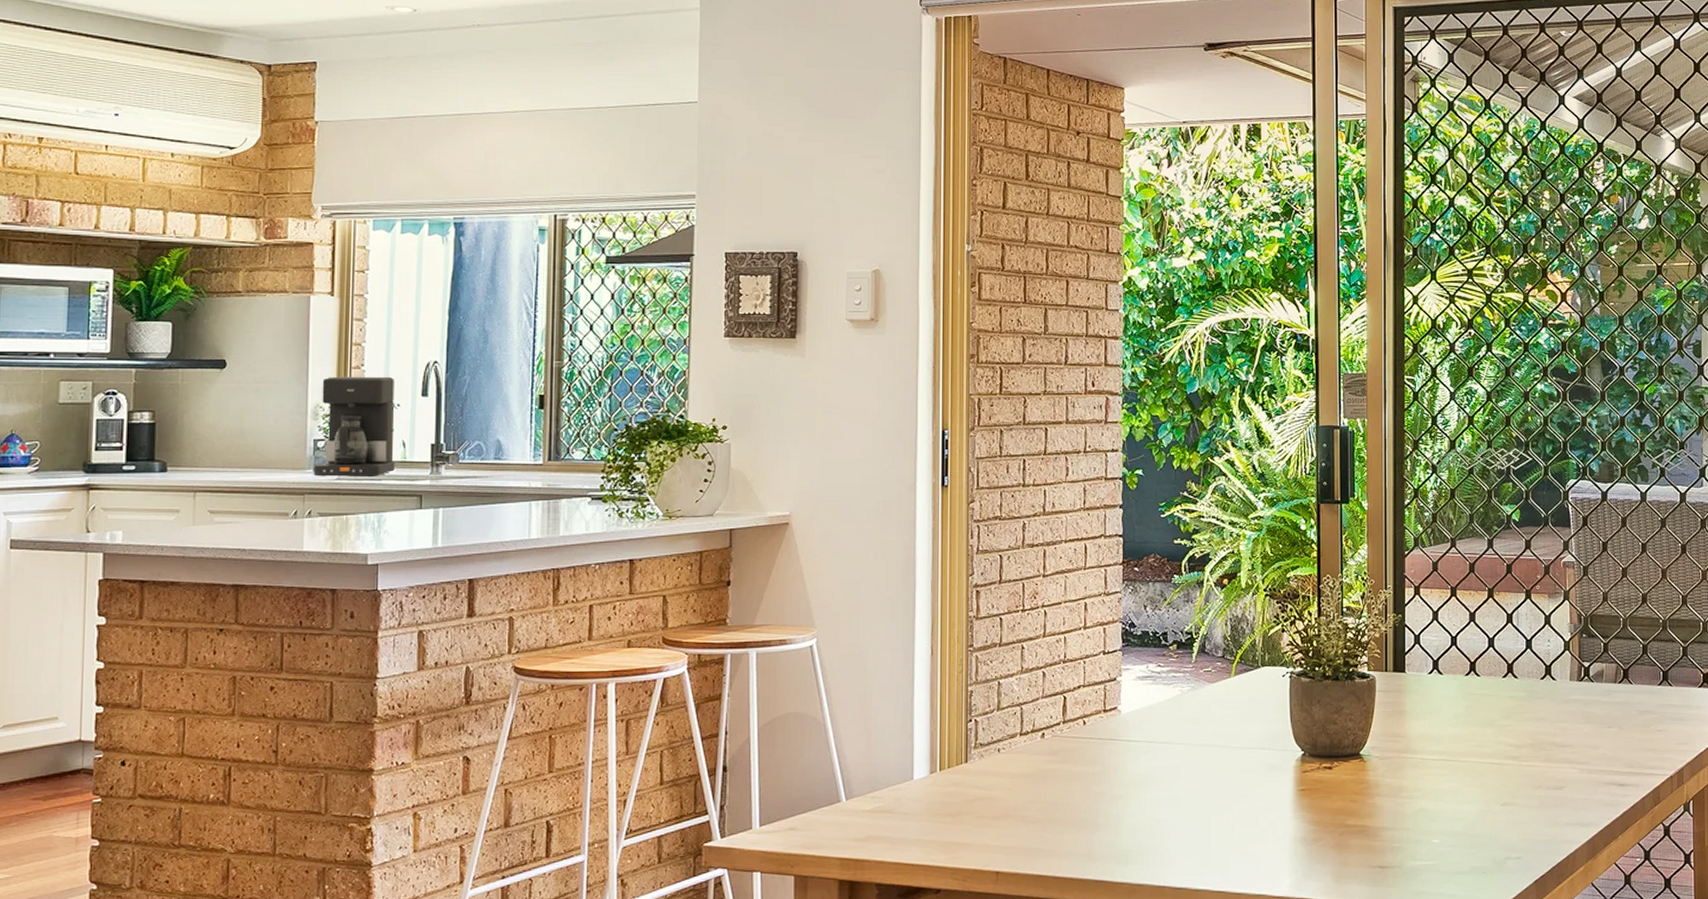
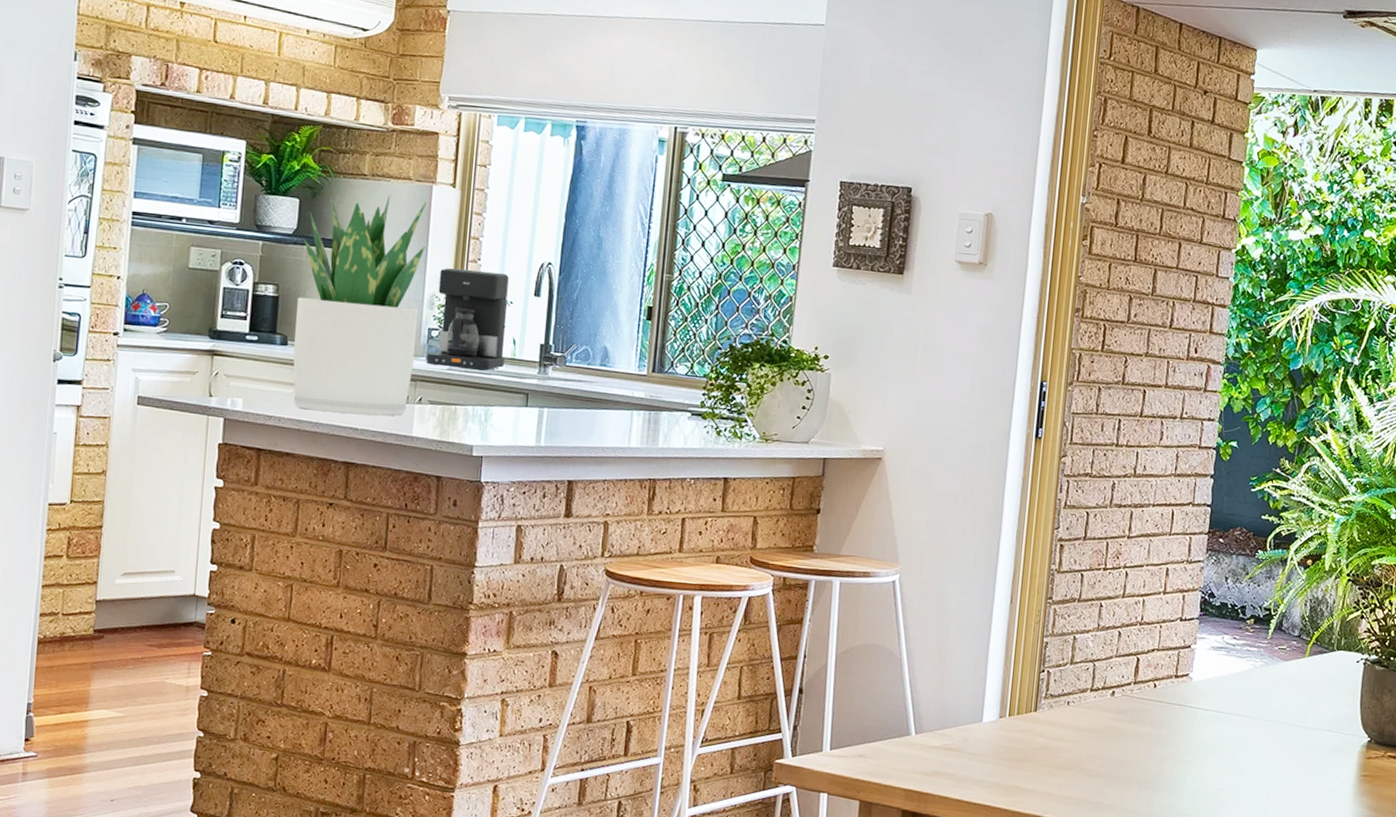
planter: none [174,309,306,536] -> present [293,195,426,416]

